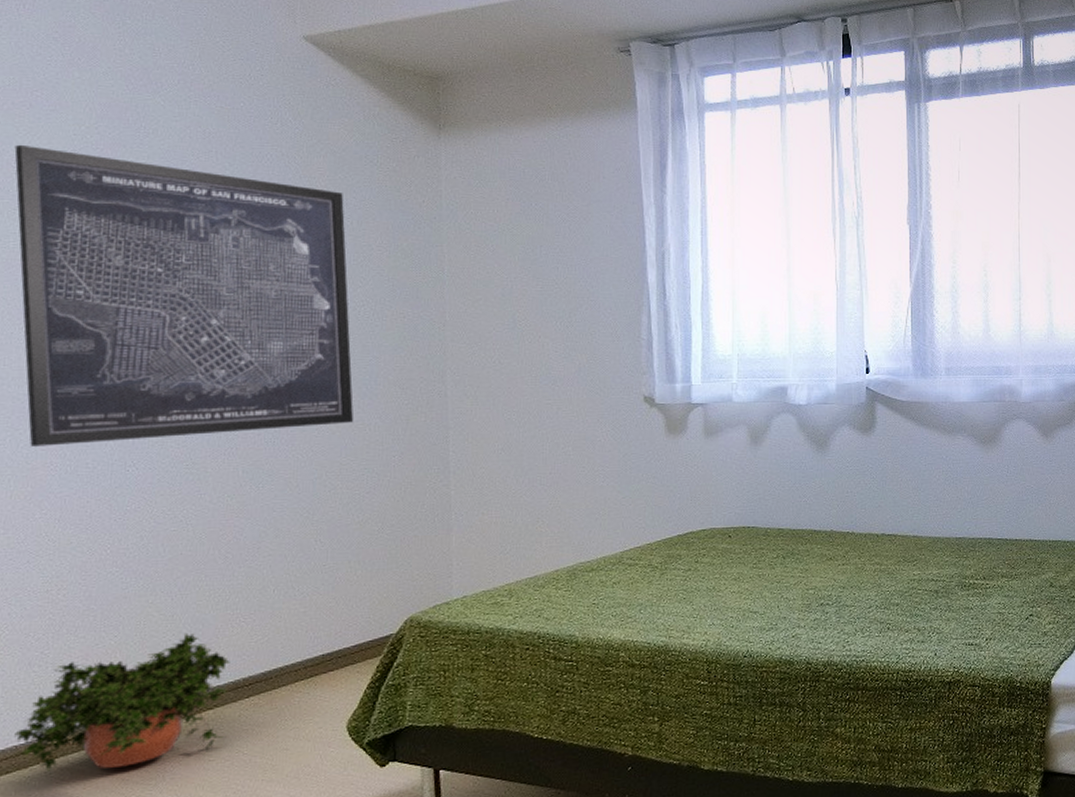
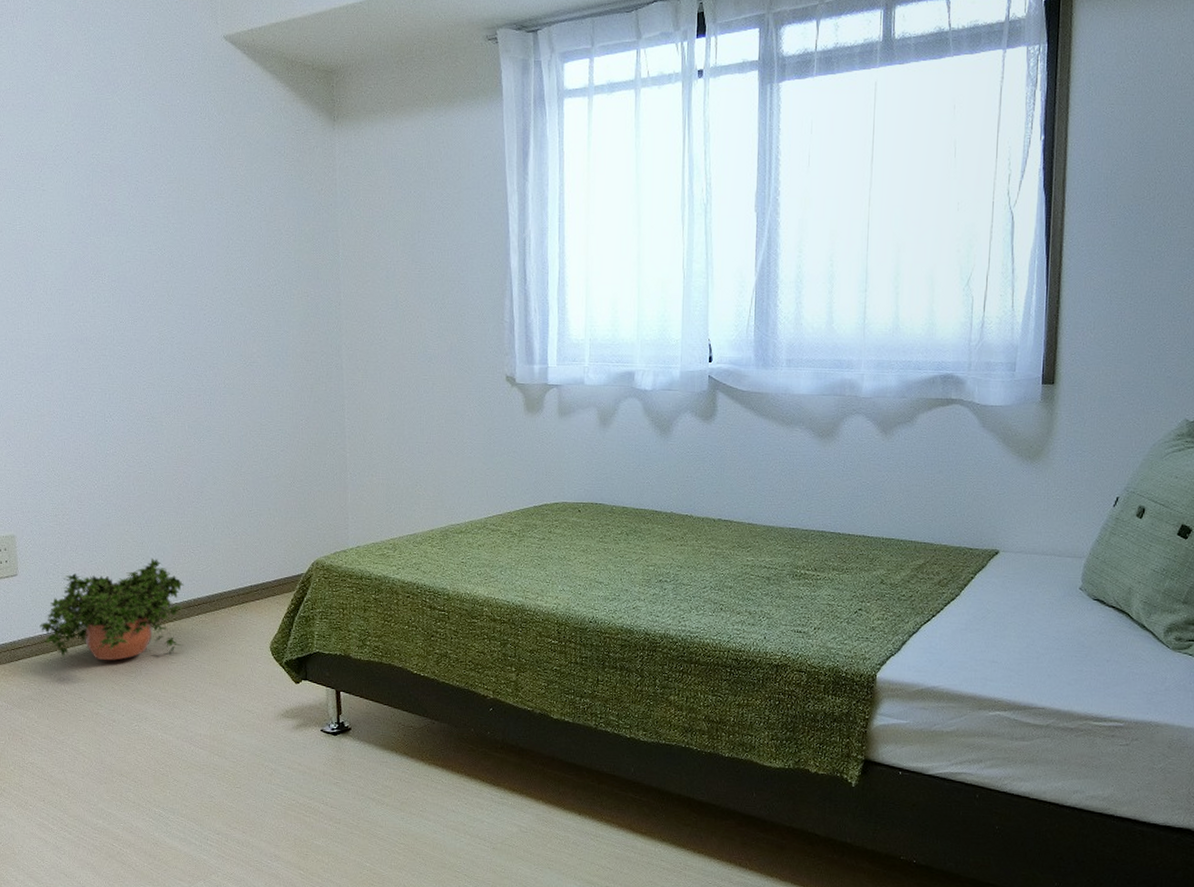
wall art: present [14,144,354,447] -> none [16,140,271,398]

